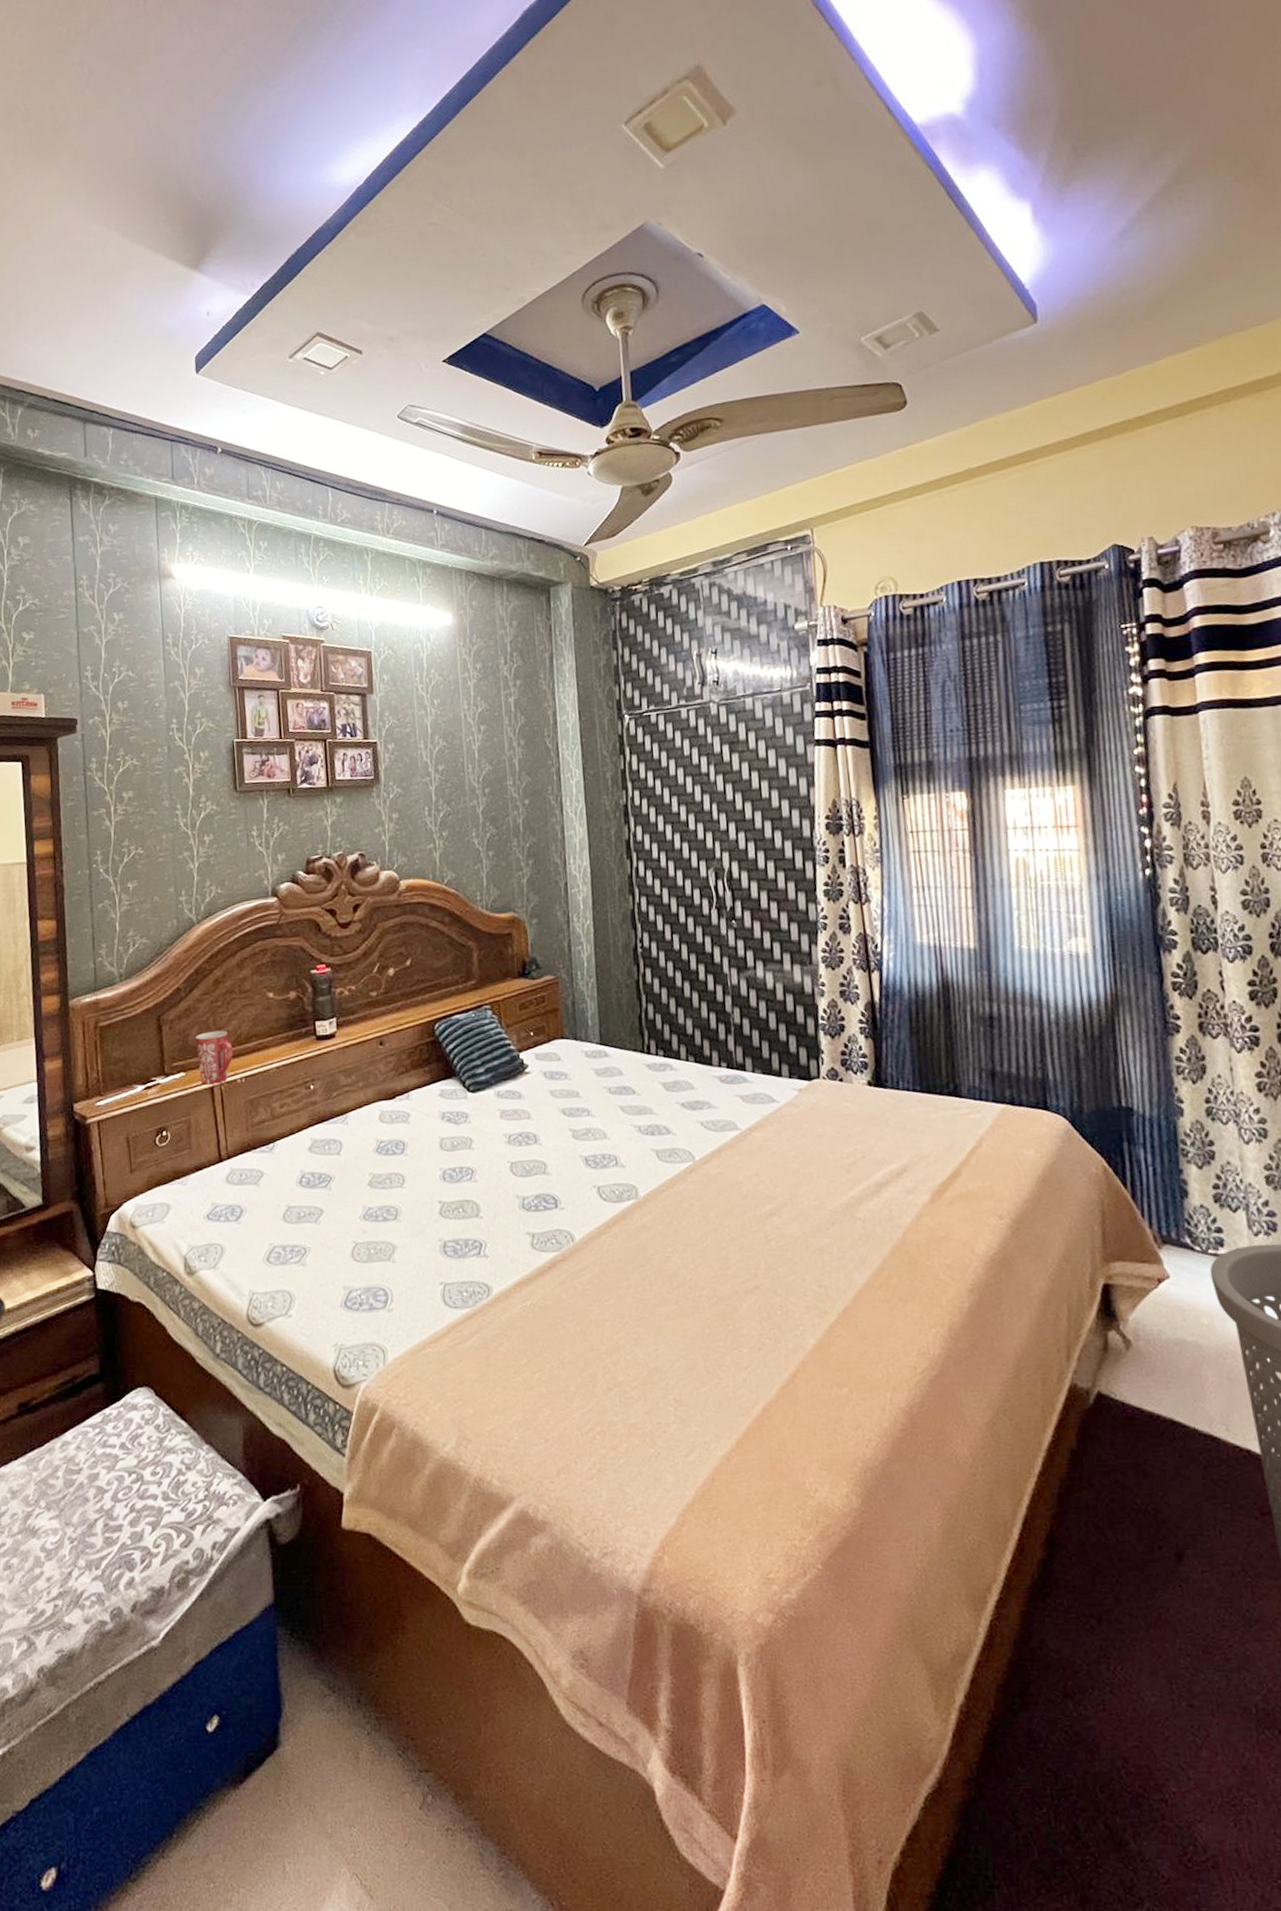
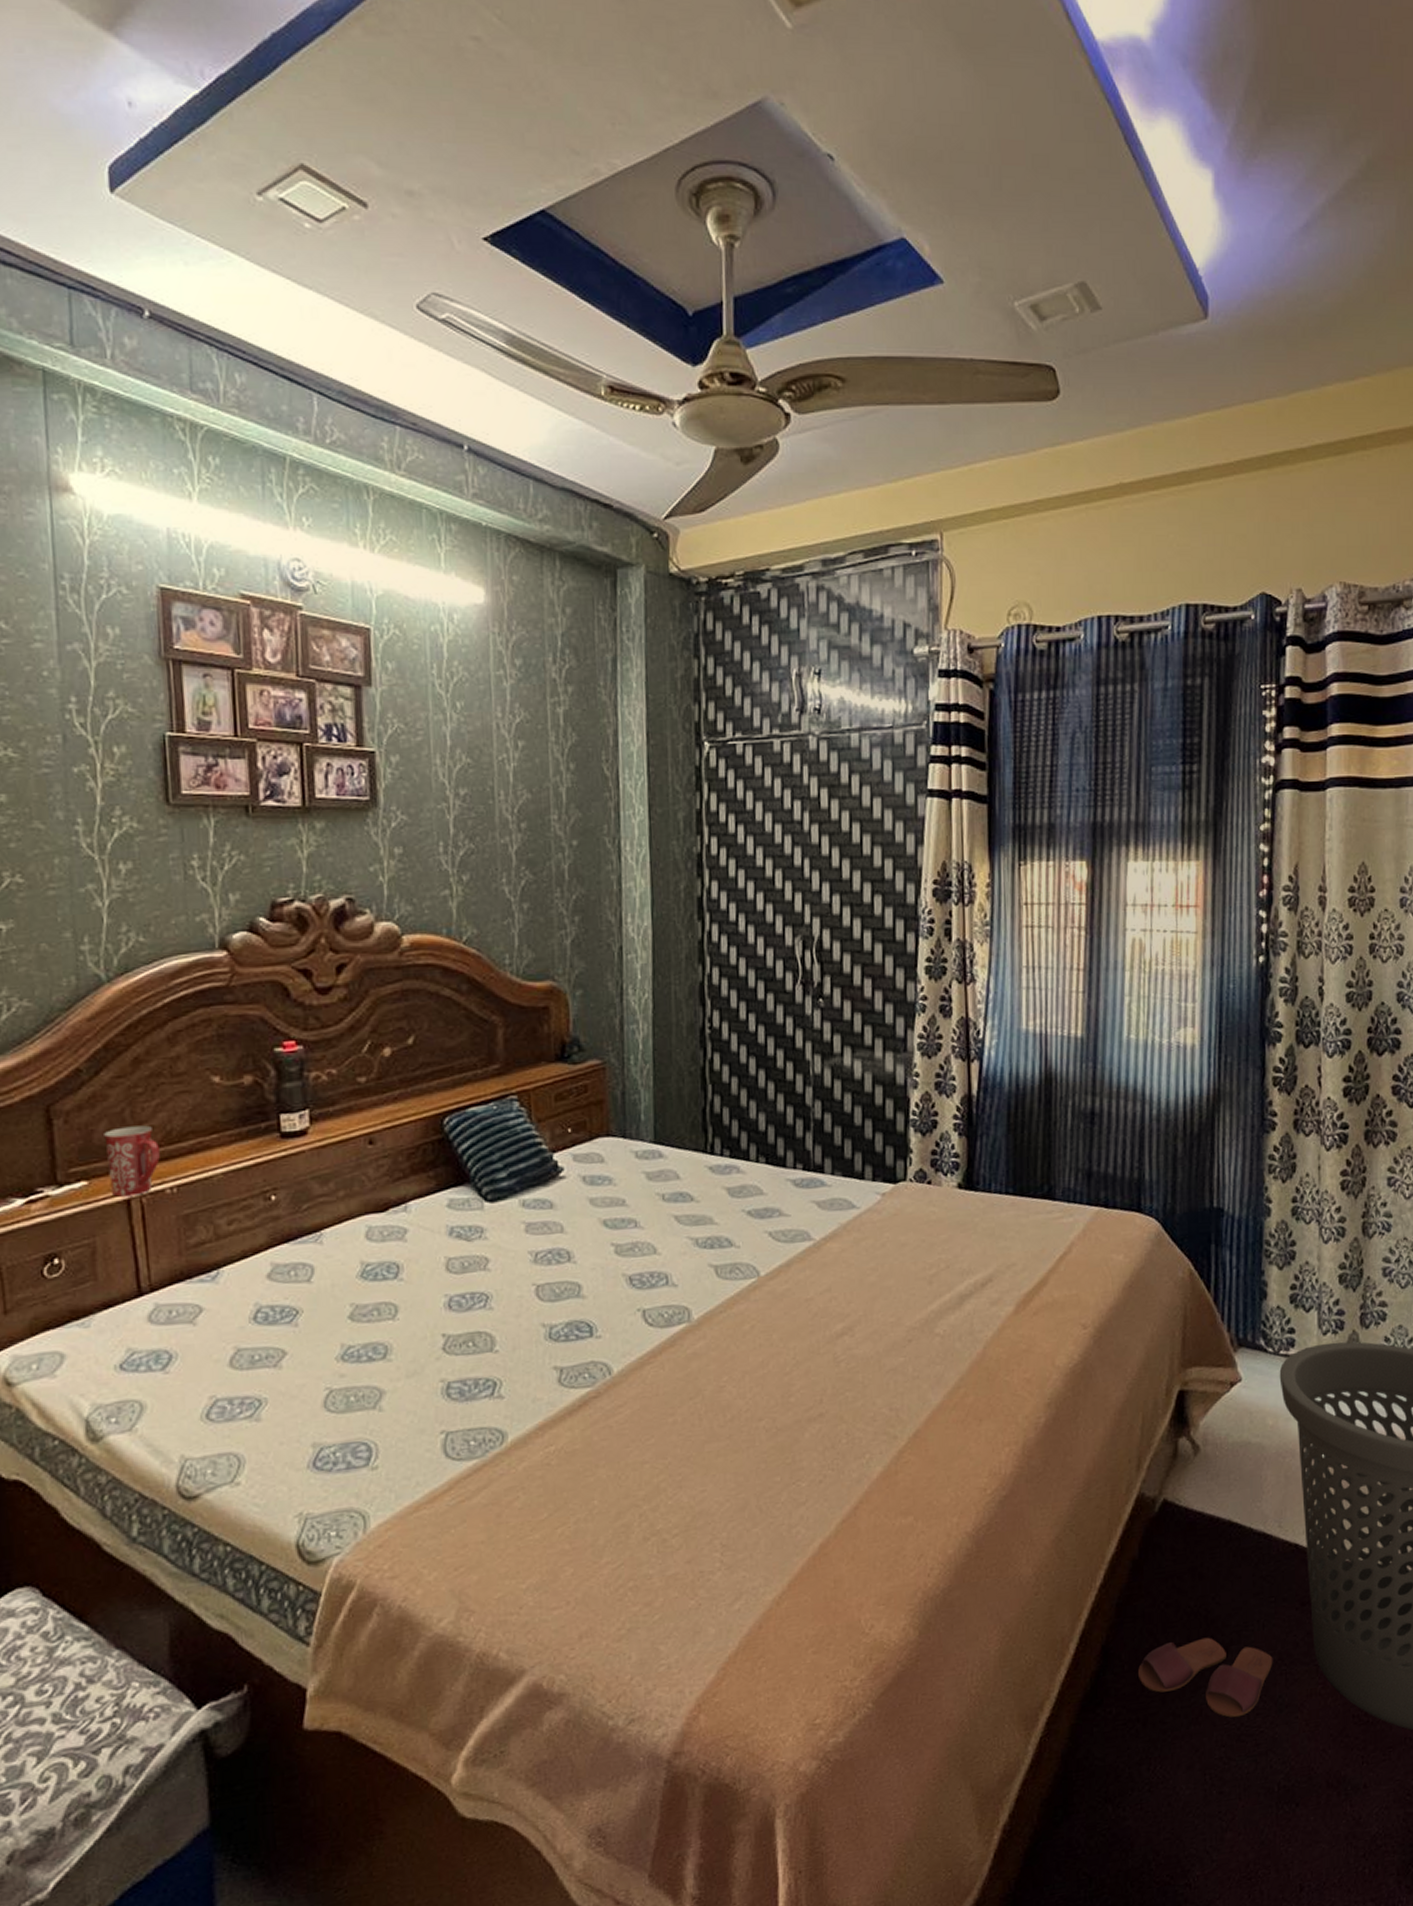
slippers: none [1087,1538,1236,1627] -> present [1138,1637,1273,1718]

